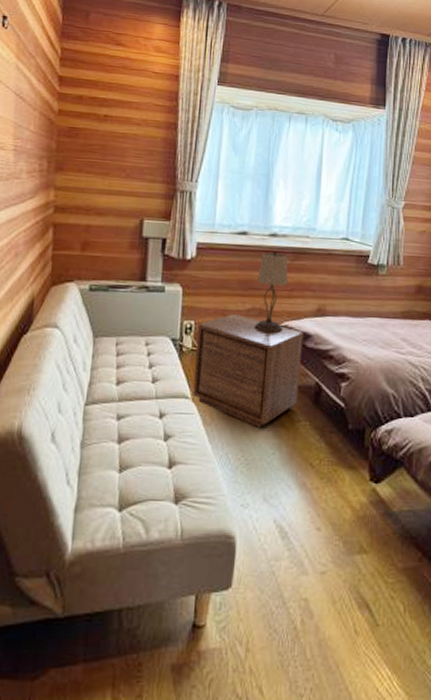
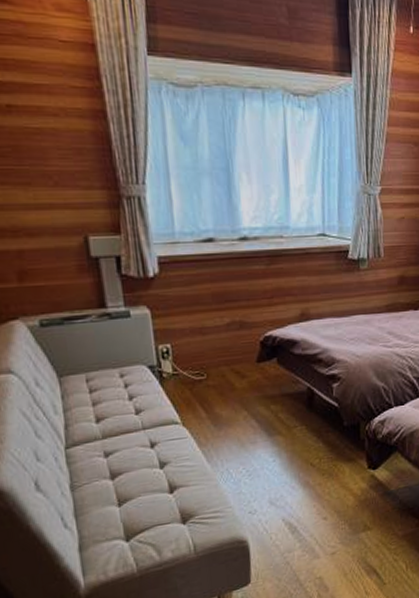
nightstand: present [192,313,303,428] -> none [174,329,292,440]
table lamp: present [254,251,289,334] -> none [232,257,267,346]

